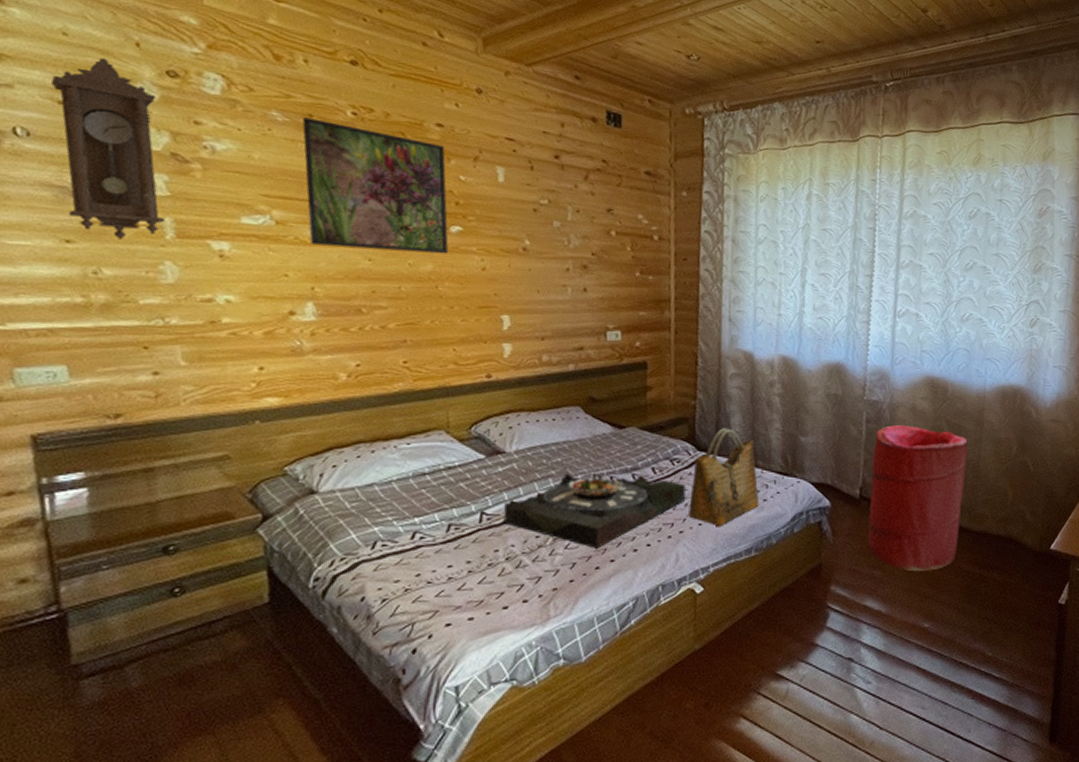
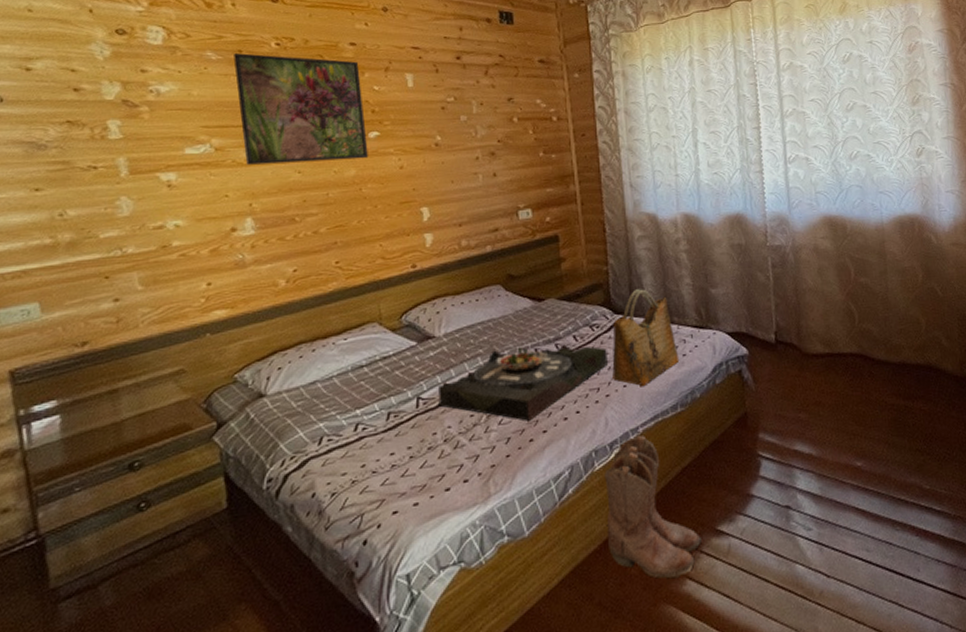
pendulum clock: present [50,57,166,240] -> none [19,26,120,182]
boots: none [666,575,760,715] -> present [604,436,701,579]
laundry hamper: present [868,425,968,571] -> none [783,266,879,410]

